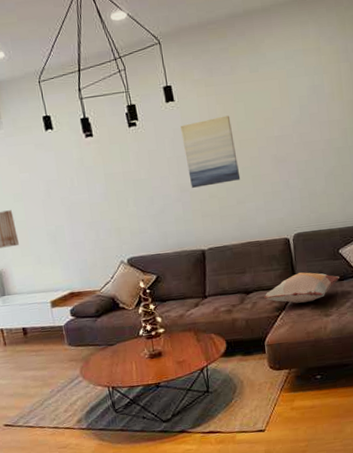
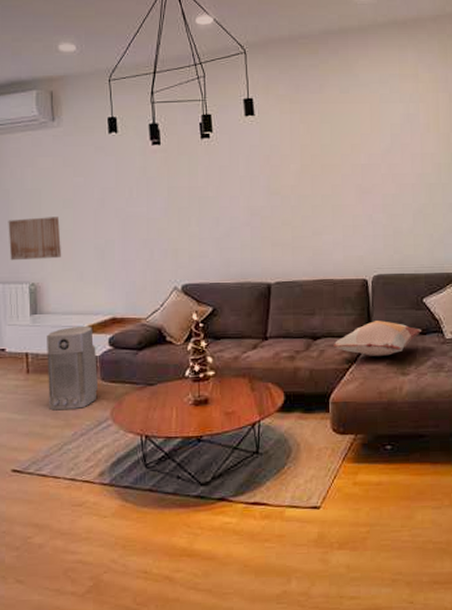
air purifier: none [17,302,67,374] -> present [47,326,99,411]
wall art: present [180,115,241,188] -> none [258,136,319,212]

